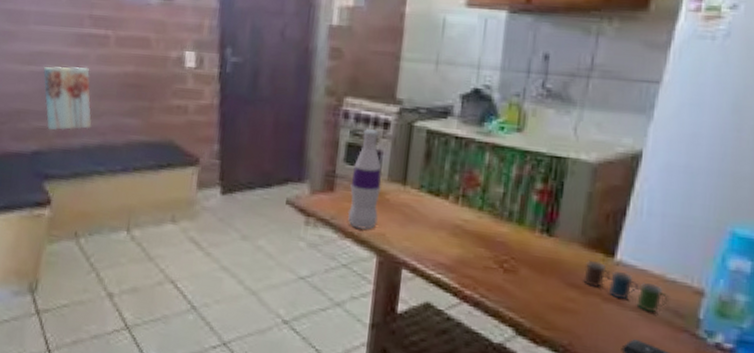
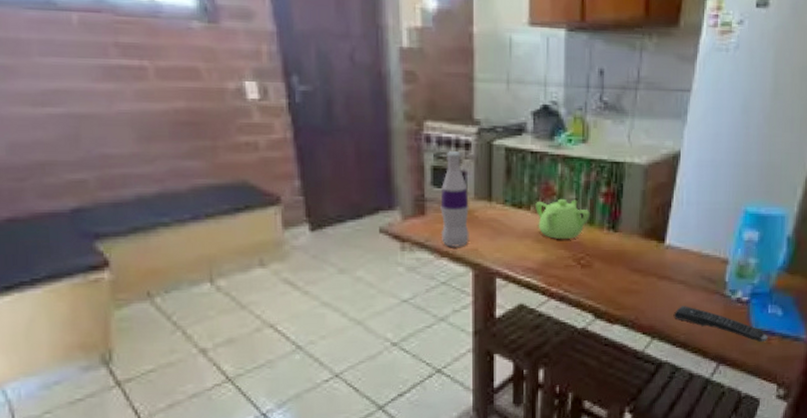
wall art: present [43,66,92,130] -> none [64,106,144,183]
teapot: none [455,190,521,238] -> present [535,198,591,239]
cup: present [583,260,669,312] -> none [643,247,704,283]

